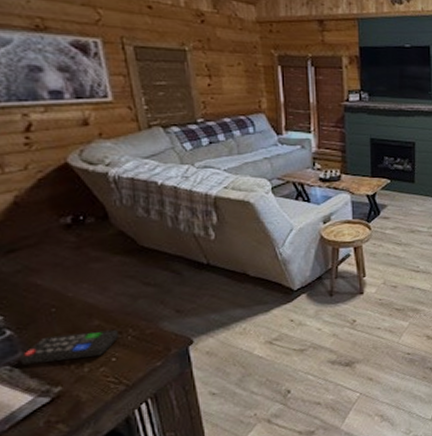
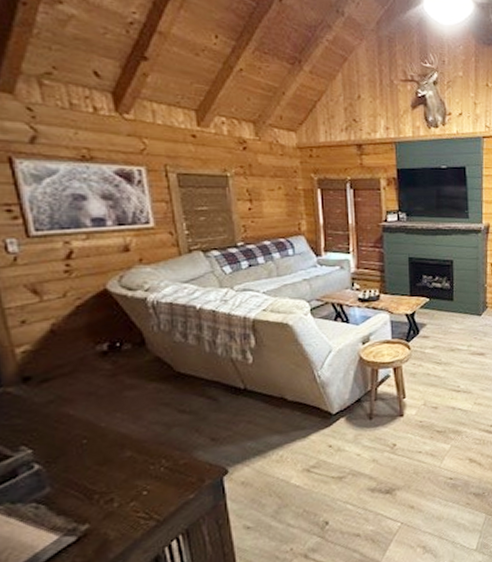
remote control: present [20,329,120,365] -> none [47,460,152,501]

